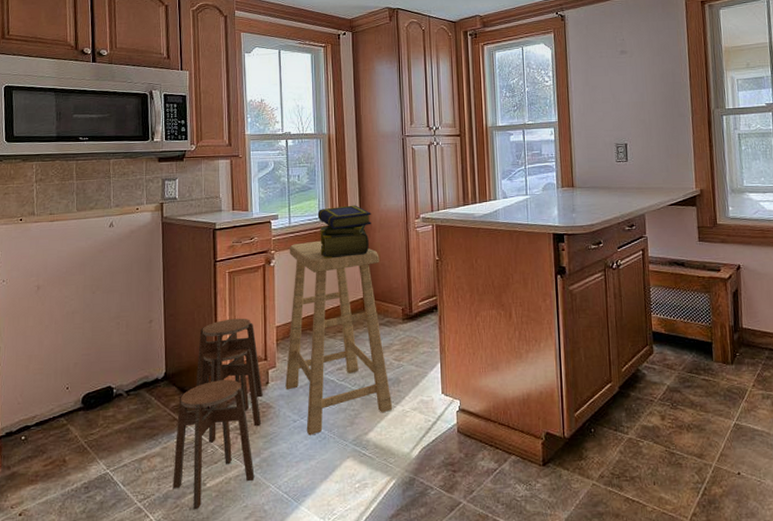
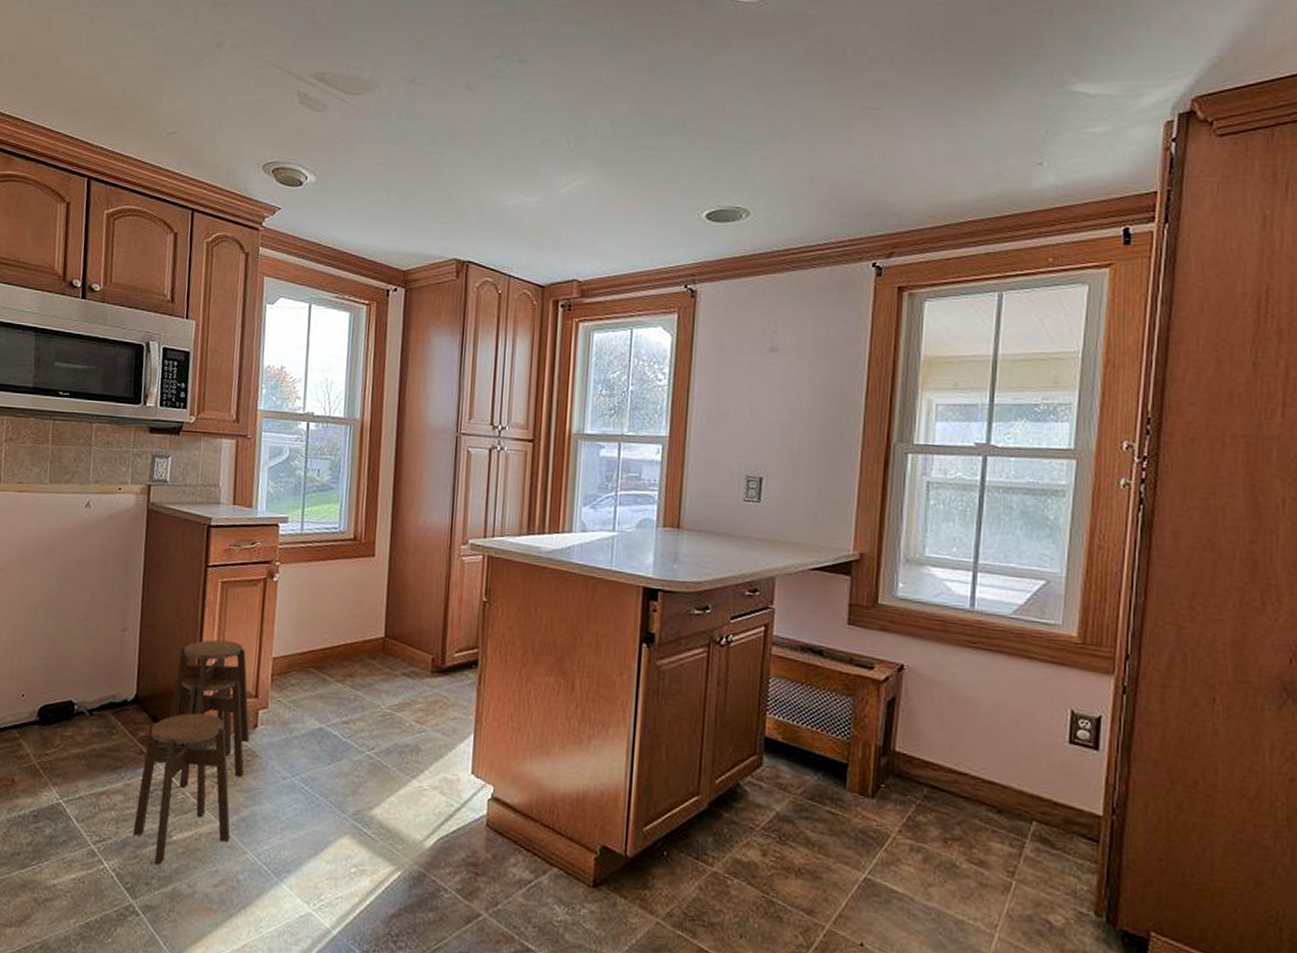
stool: present [285,240,393,436] -> none [277,556,410,800]
stack of books: present [317,205,372,259] -> none [336,516,406,583]

